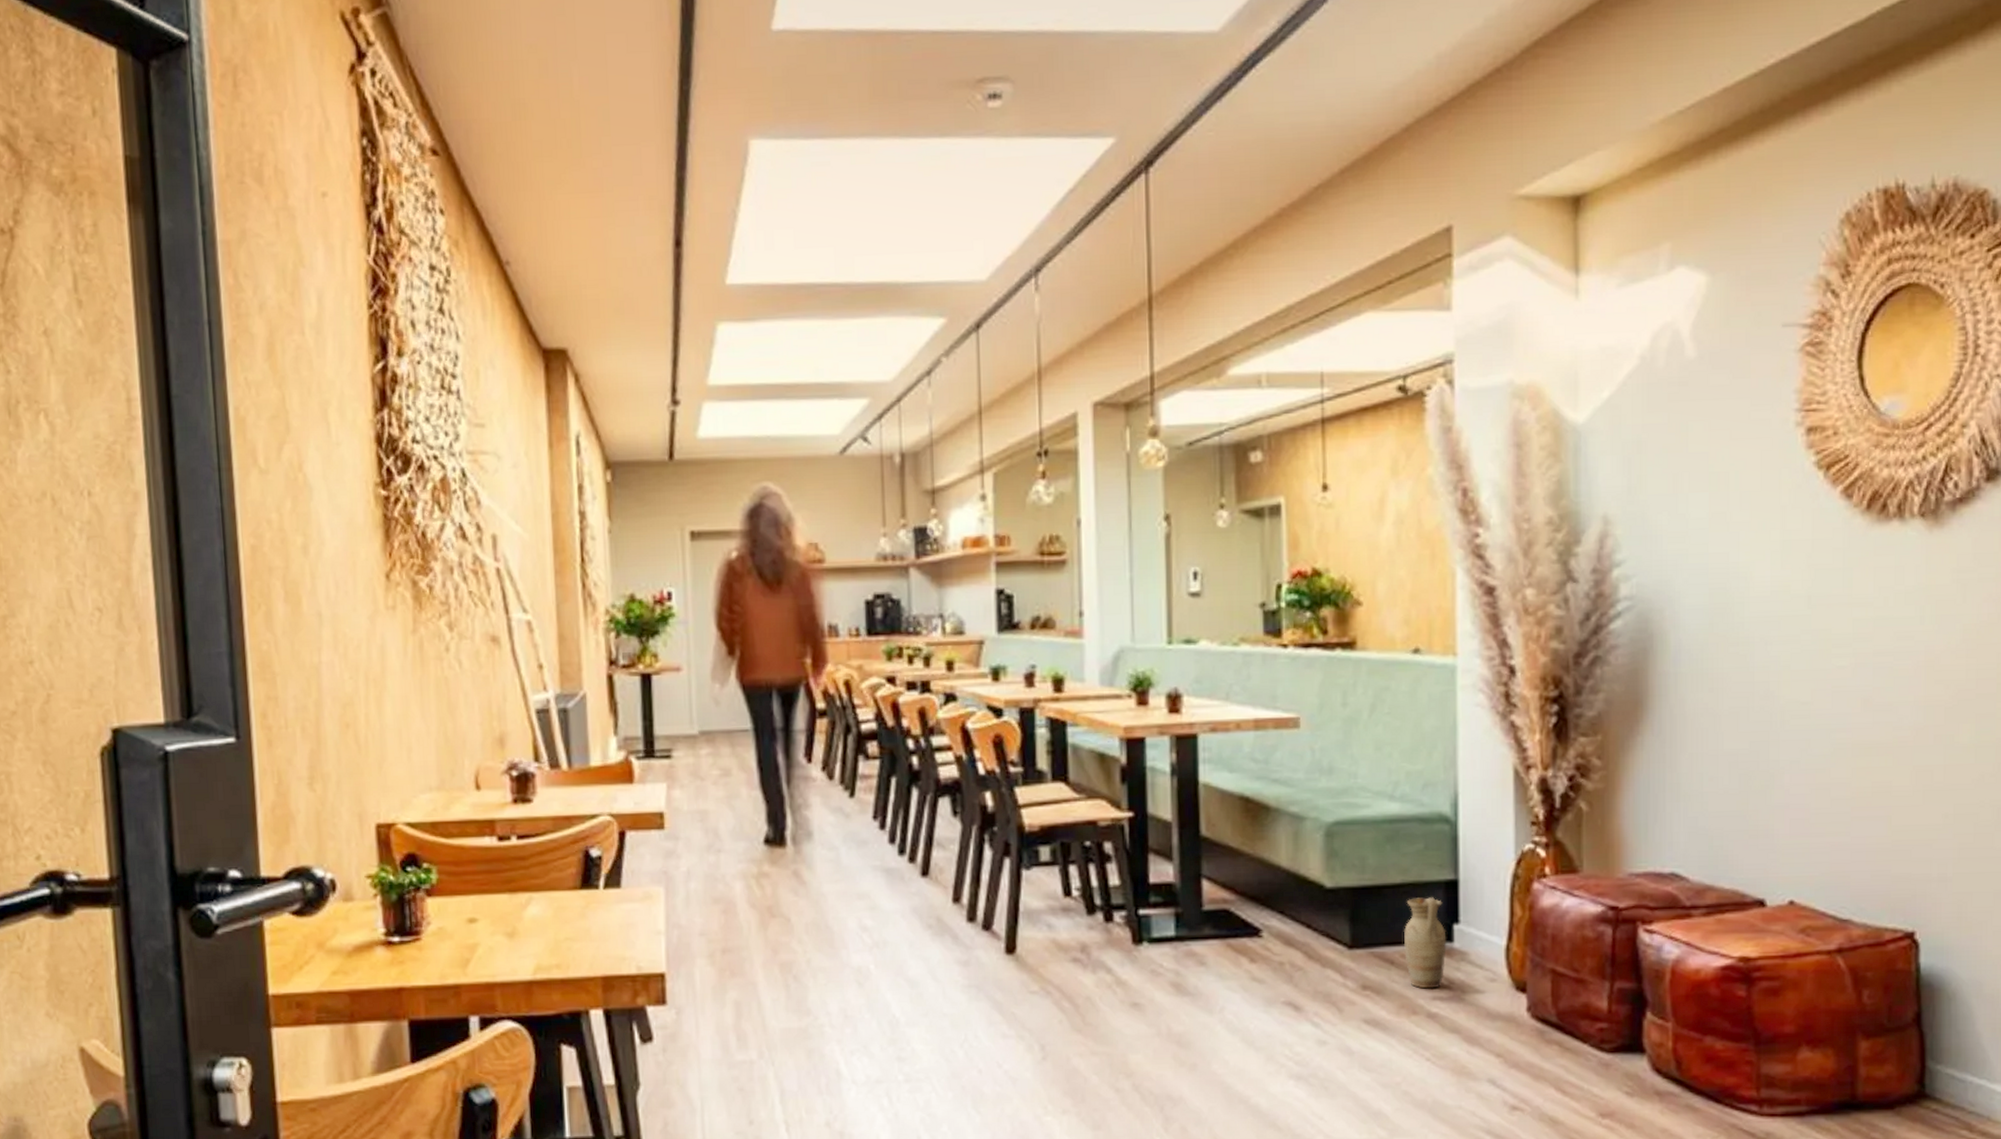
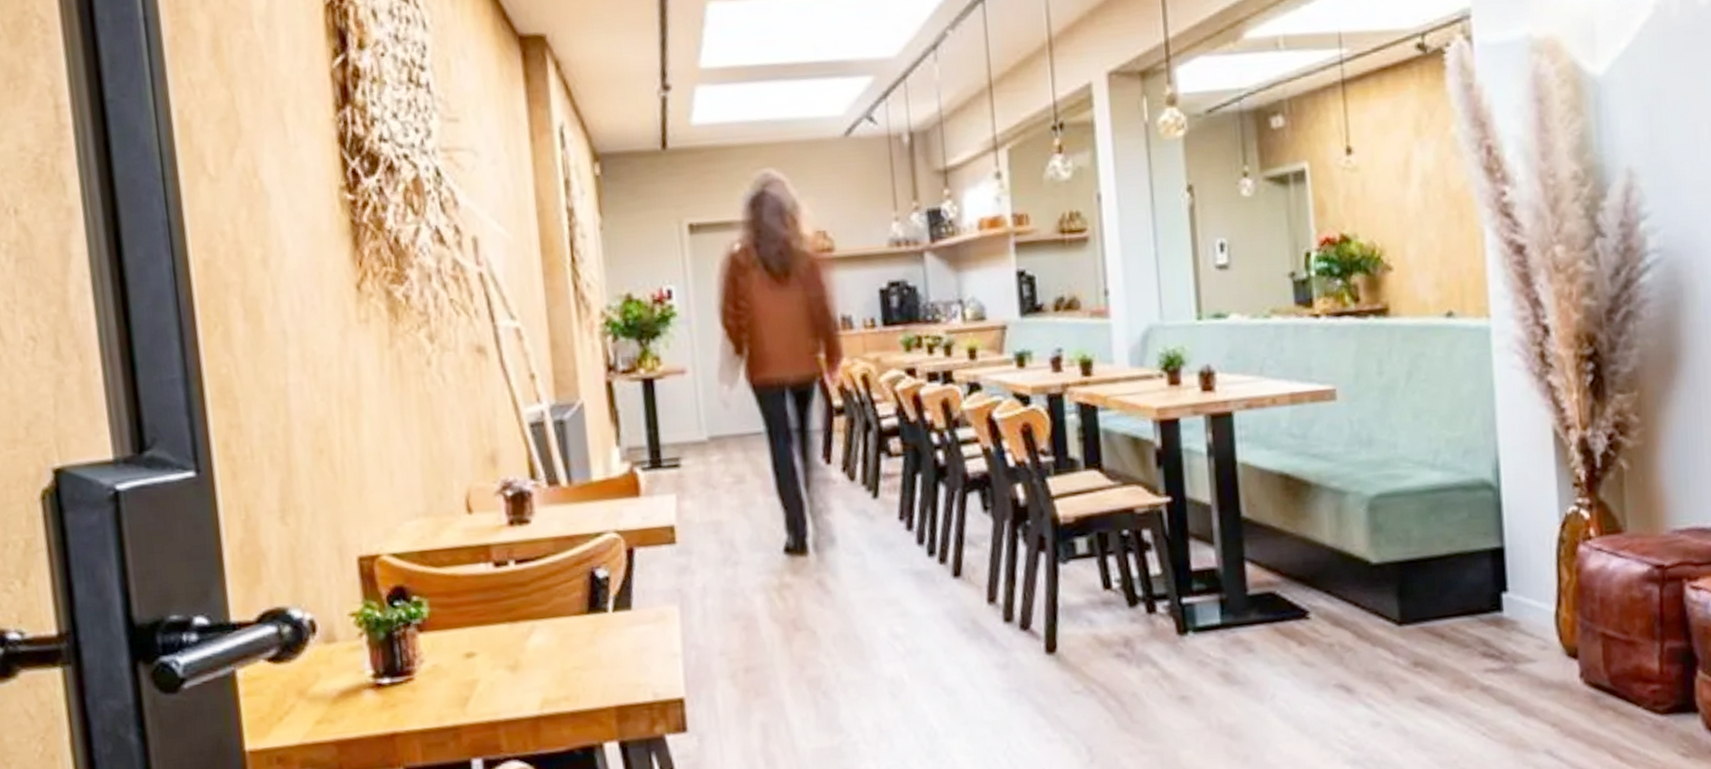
ceramic jug: present [1404,897,1447,989] -> none [1453,567,1496,662]

